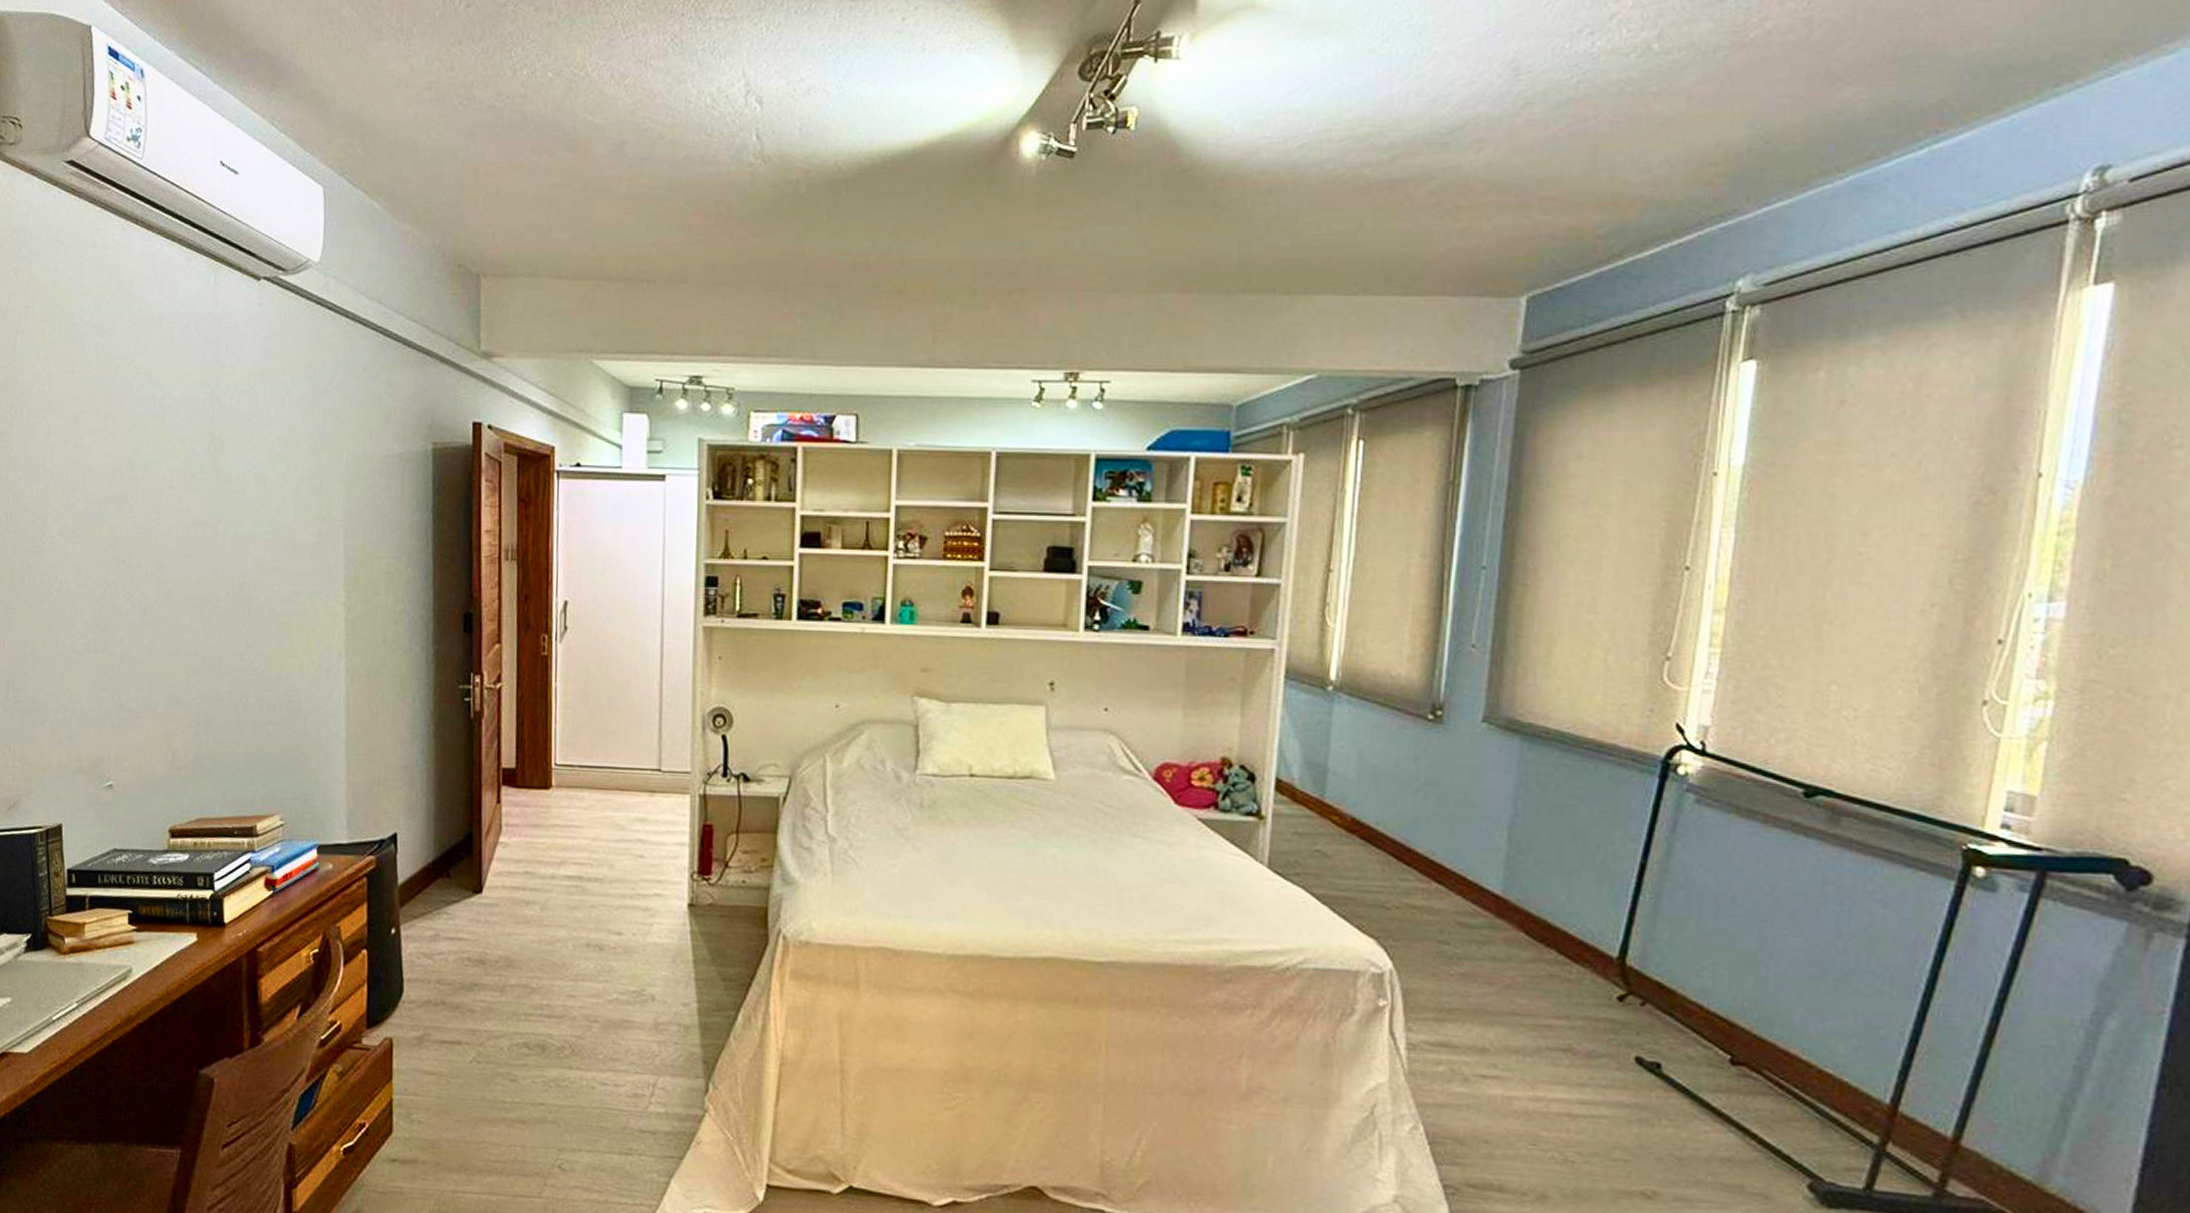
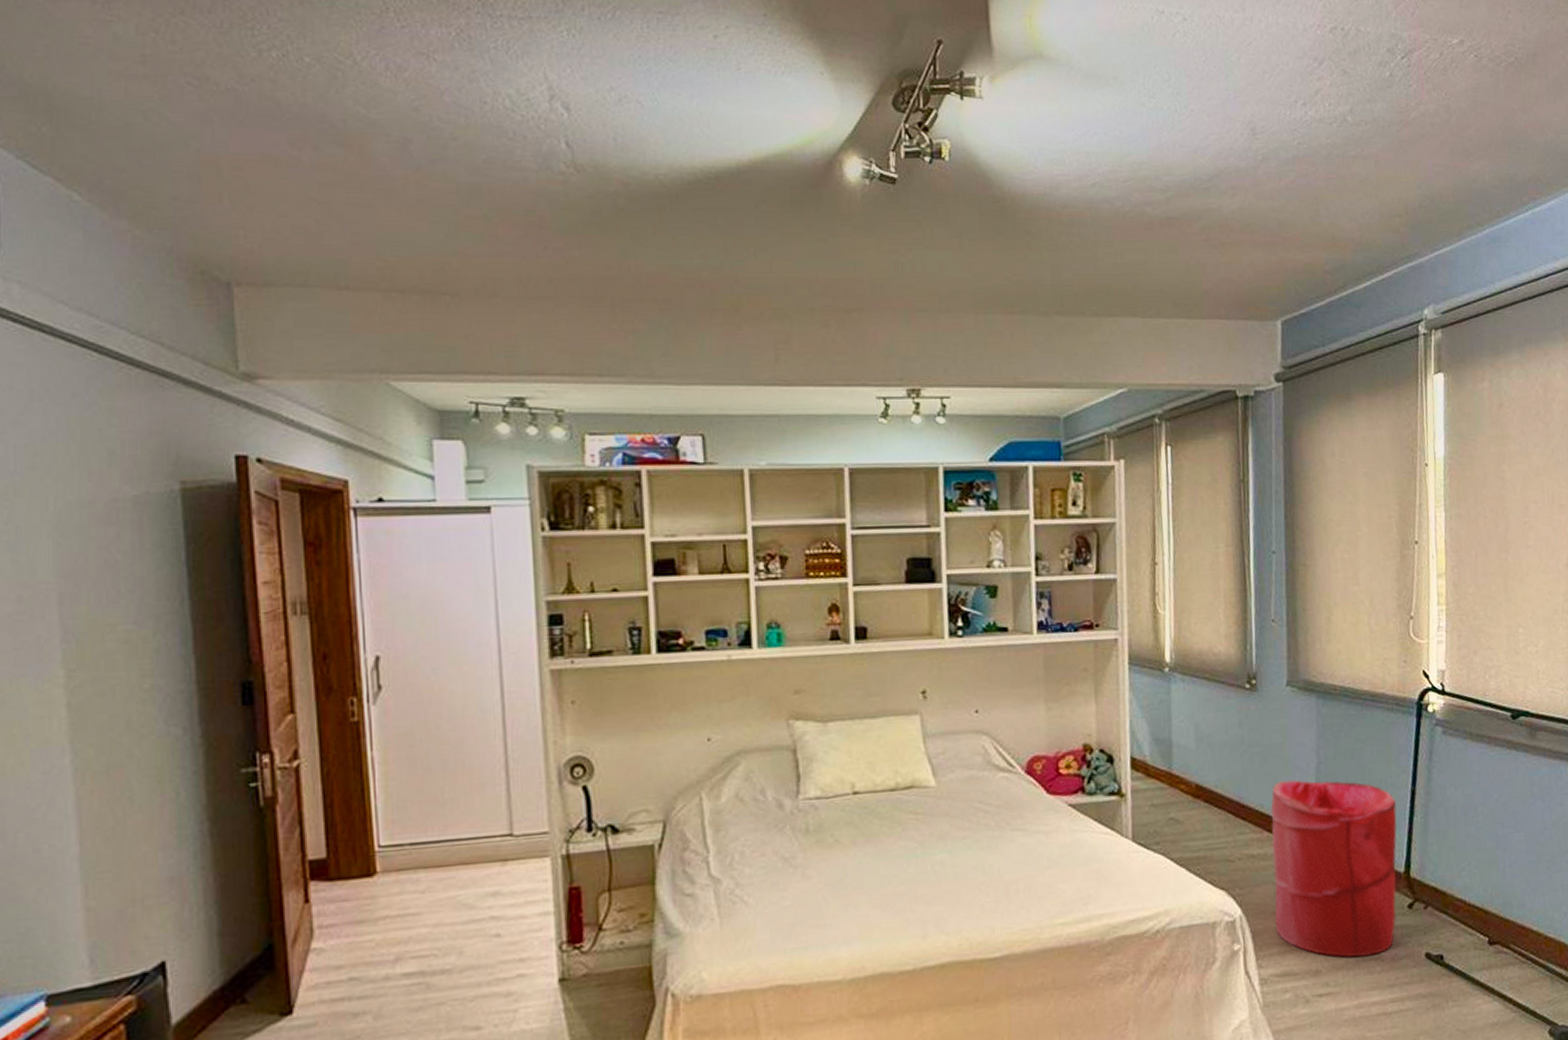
laundry hamper: none [1433,829,1616,1046] -> present [1270,780,1397,958]

